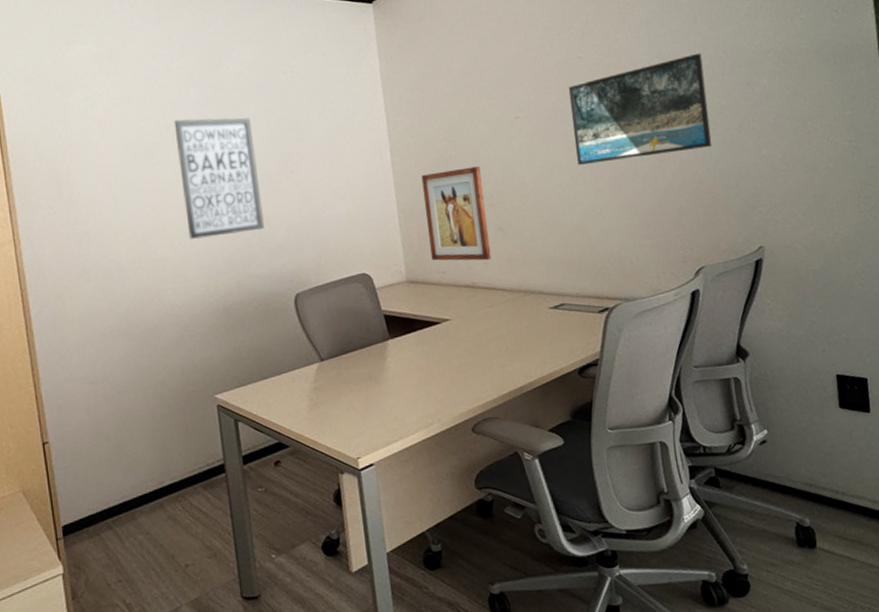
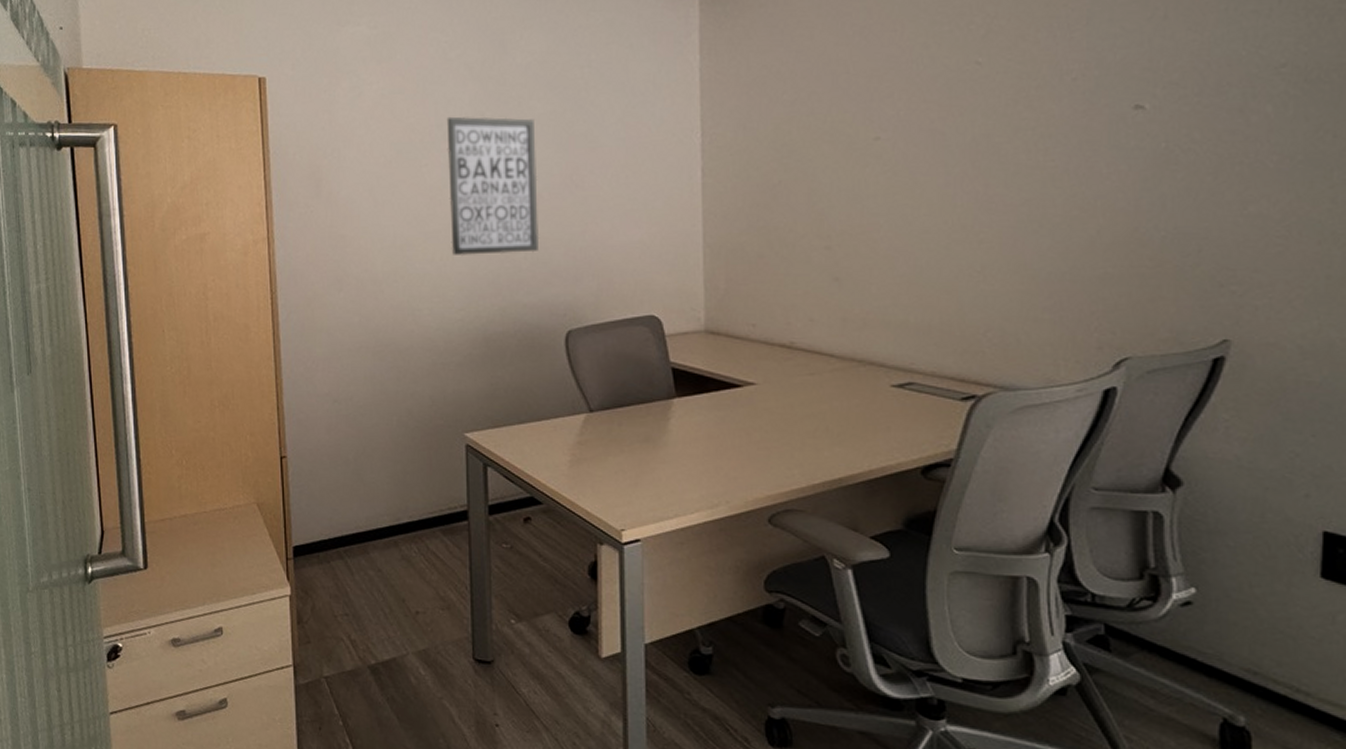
wall art: present [421,166,491,261] -> none [738,197,819,317]
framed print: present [568,53,712,165] -> none [955,63,1169,206]

